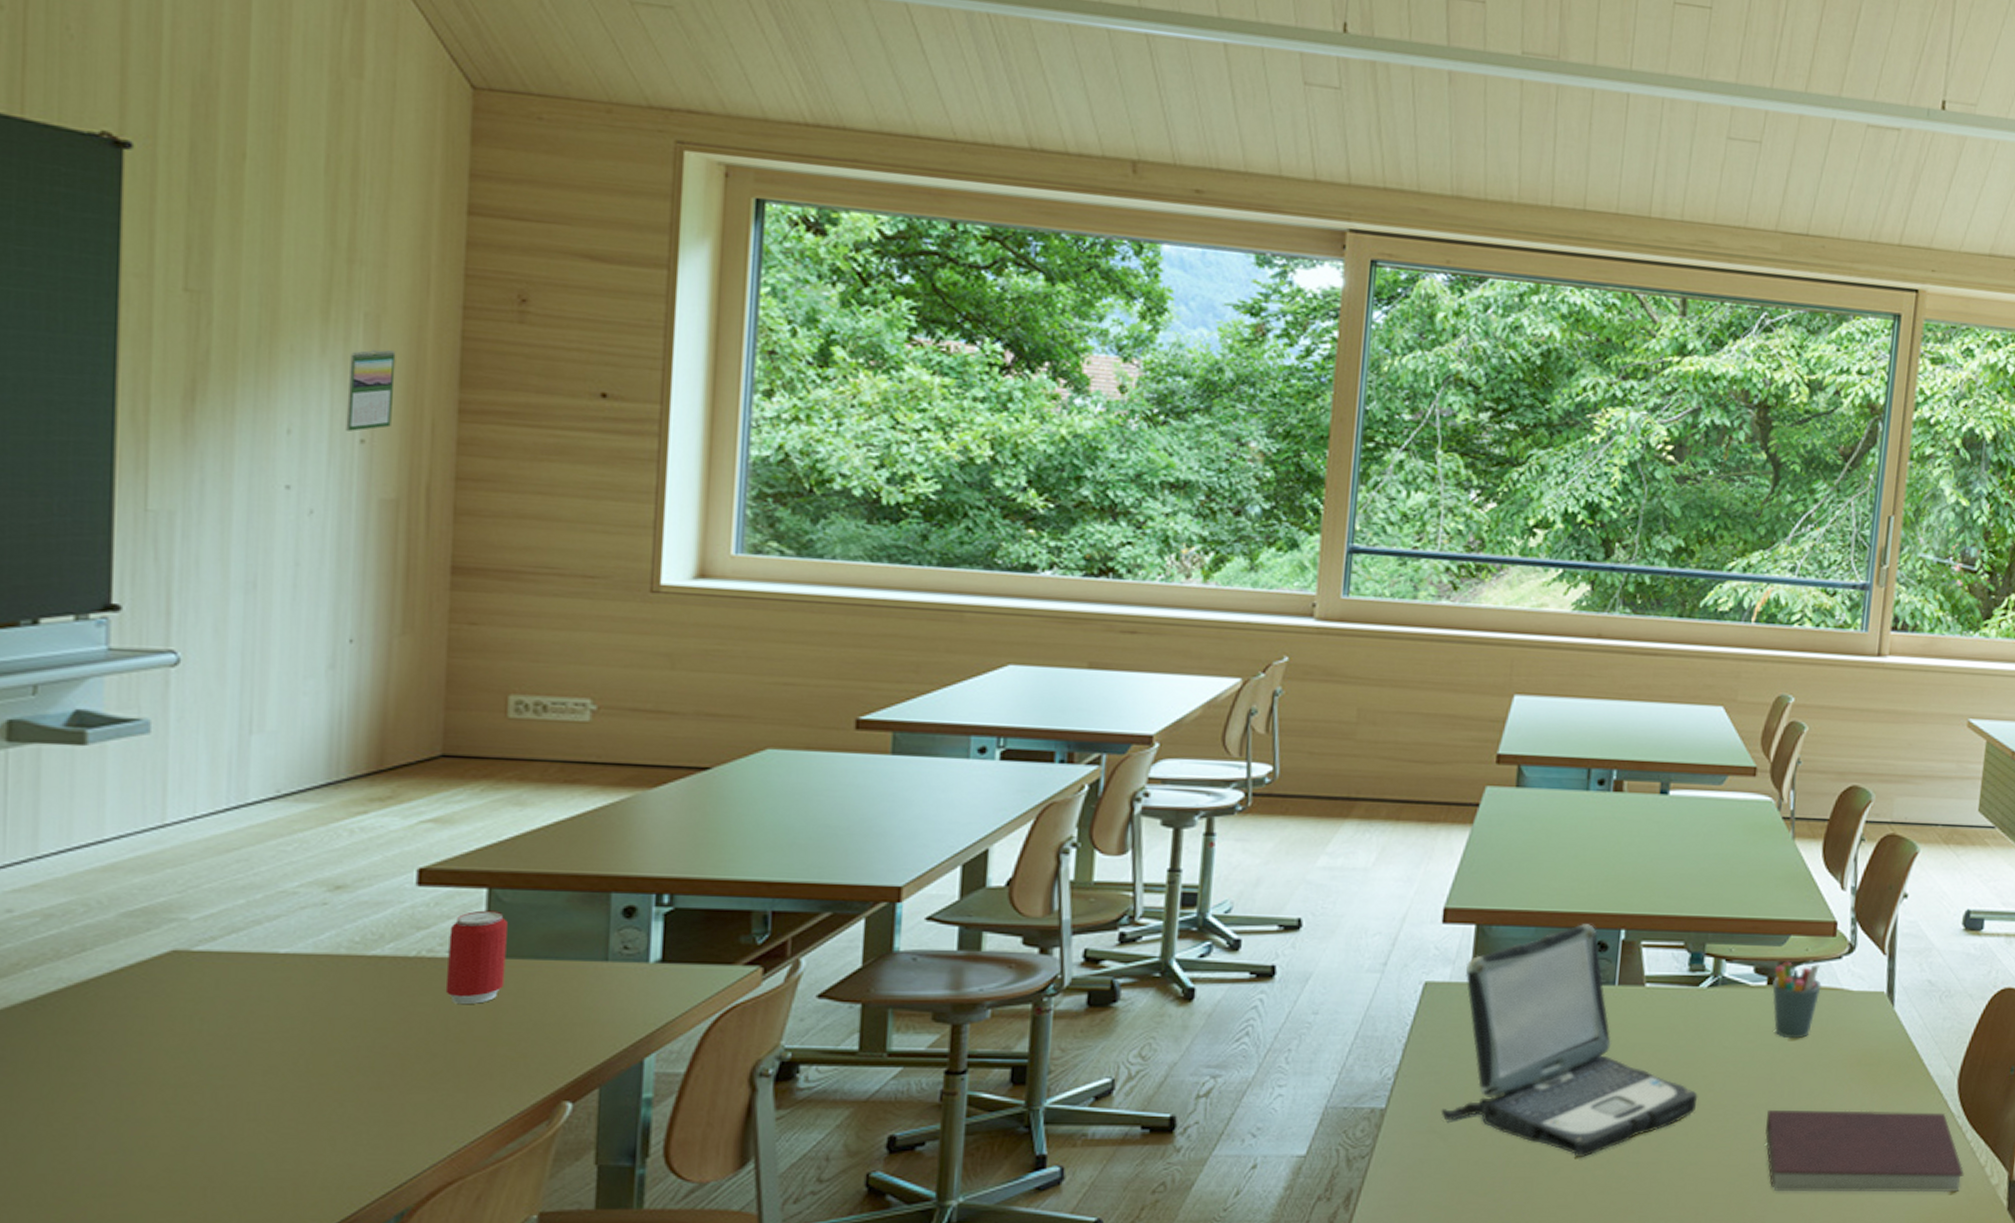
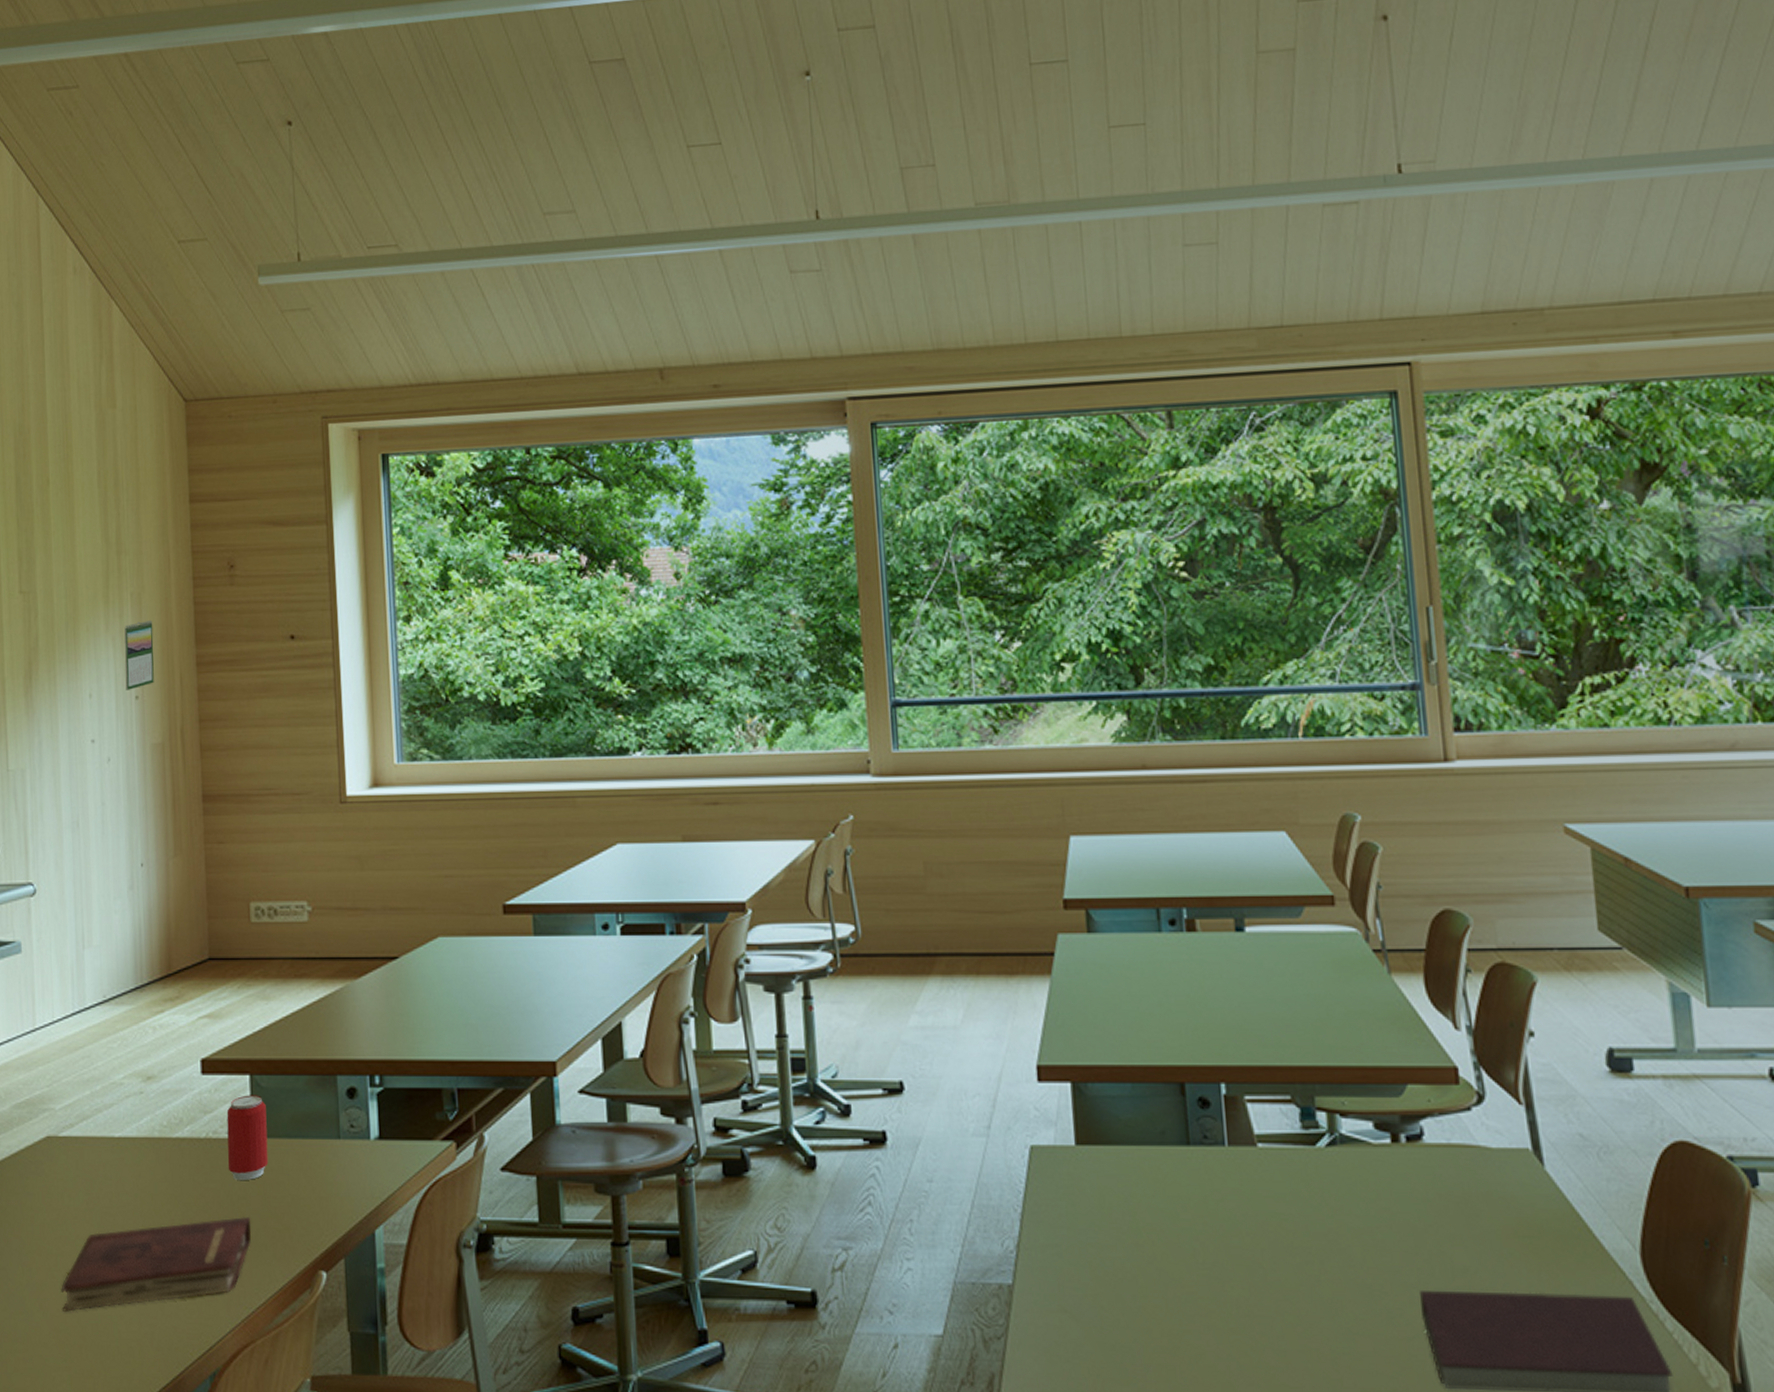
hardback book: none [178,1044,473,1151] -> present [61,1217,252,1313]
laptop: present [1440,924,1698,1157] -> none [1068,1078,1338,1343]
pen holder: present [1772,961,1822,1039] -> none [1396,1114,1455,1206]

